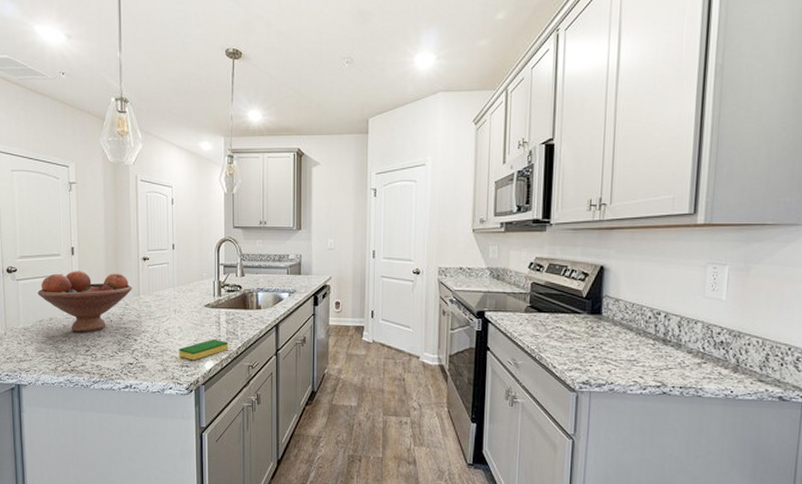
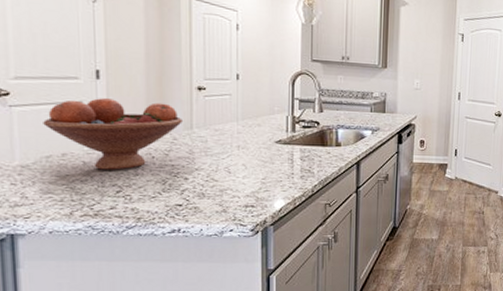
dish sponge: present [179,339,229,361] -> none [243,176,303,200]

